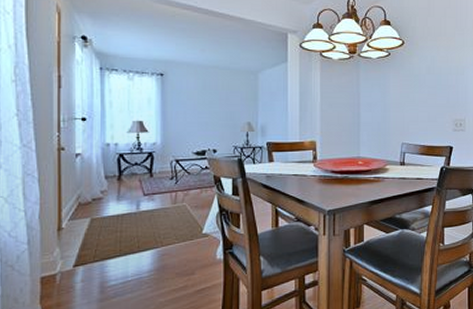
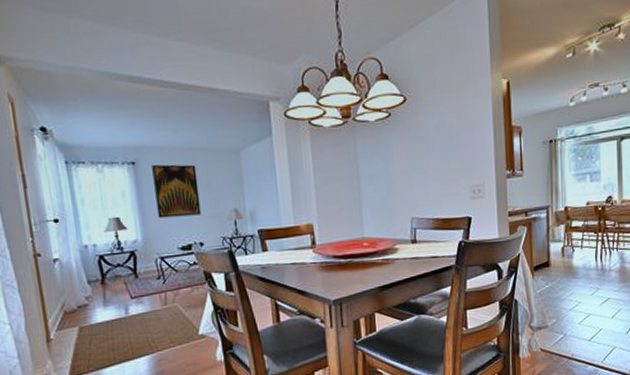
wall art: none [178,77,218,125] -> present [152,164,202,219]

